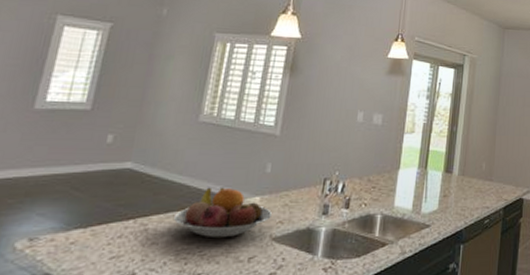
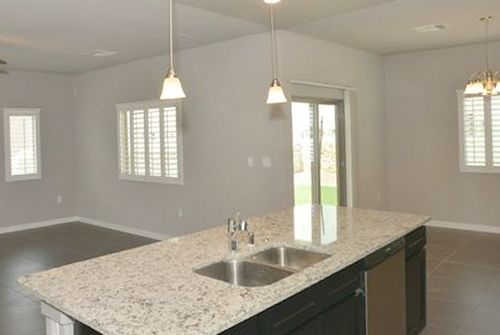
fruit bowl: present [173,187,273,239] -> none [116,231,191,272]

